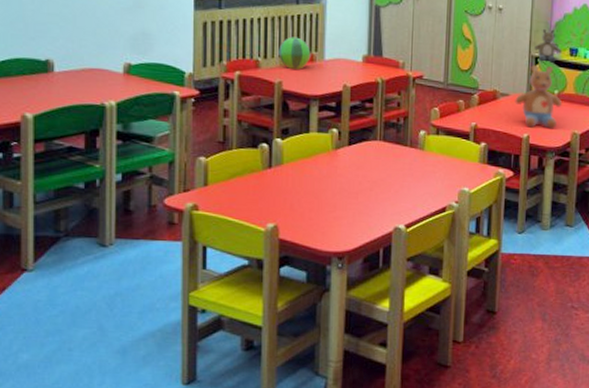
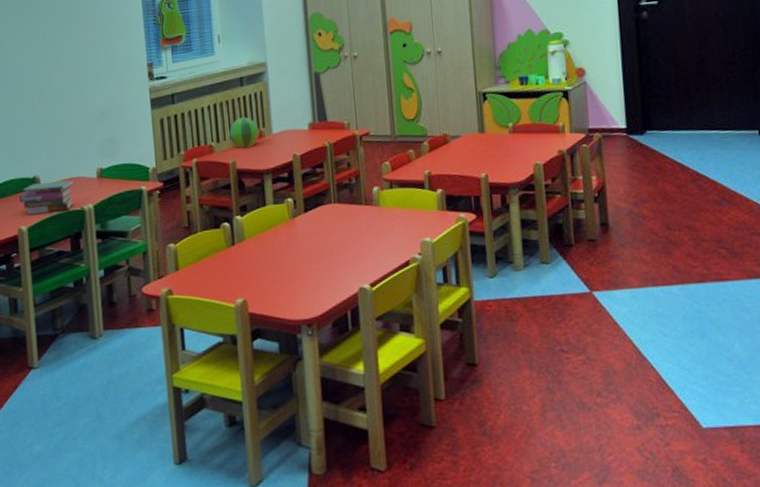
books: none [26,68,95,104] -> present [19,180,74,215]
stuffed toy: present [515,65,563,129] -> none [467,100,519,166]
bear: present [534,28,559,63] -> none [480,61,508,97]

